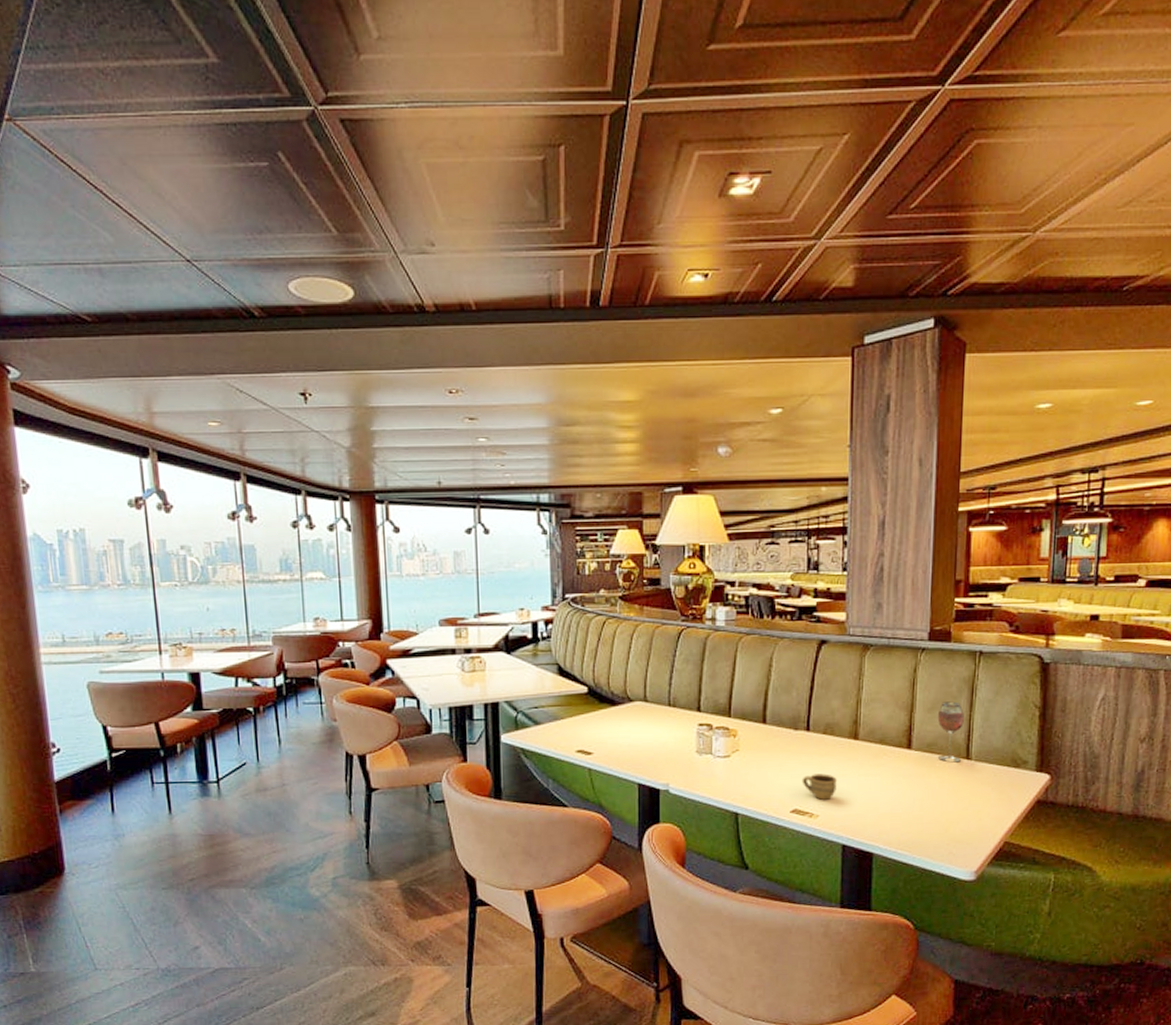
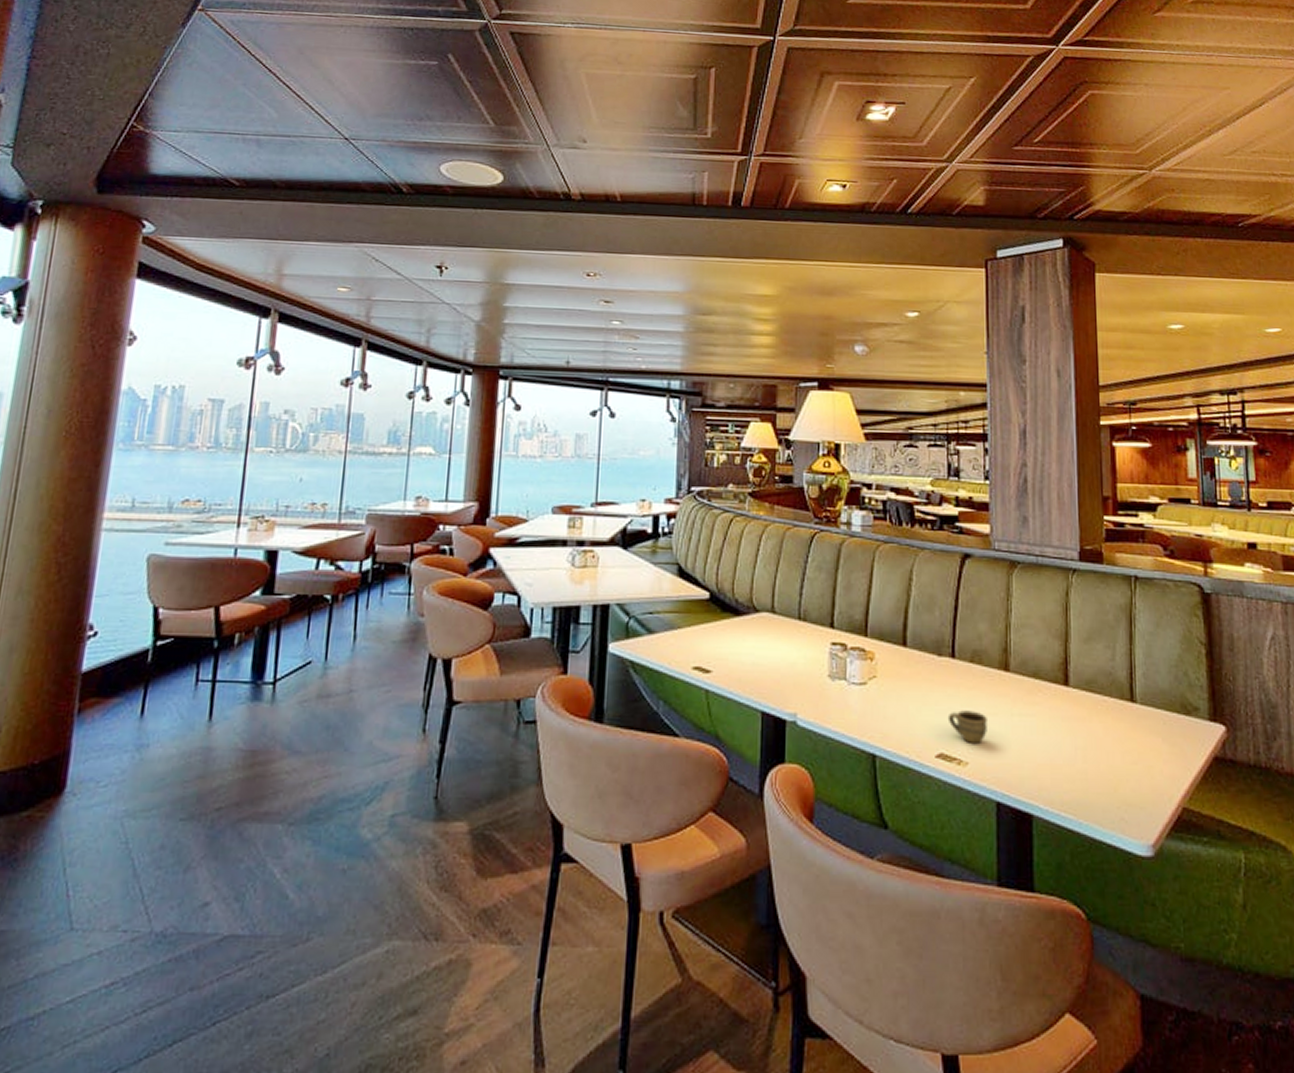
wineglass: present [937,701,964,763] -> none [1095,631,1125,705]

